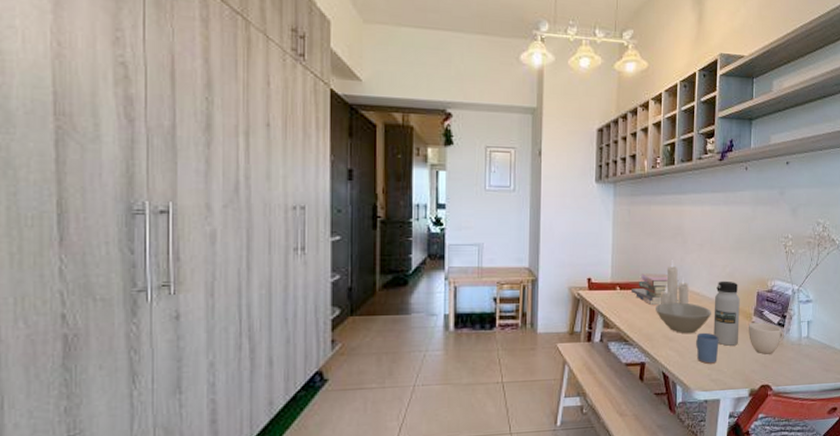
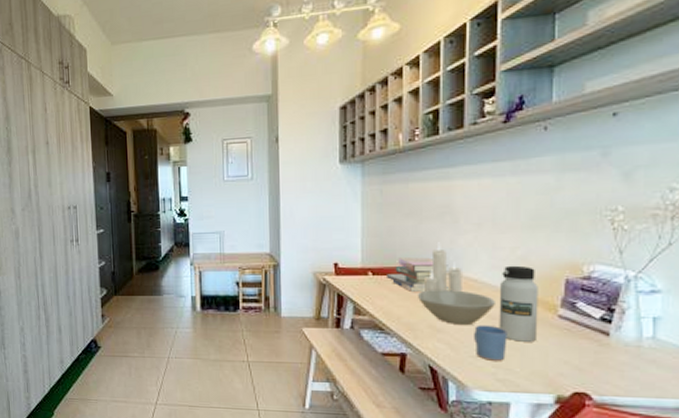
cup: present [749,322,784,354] -> none [553,316,611,356]

